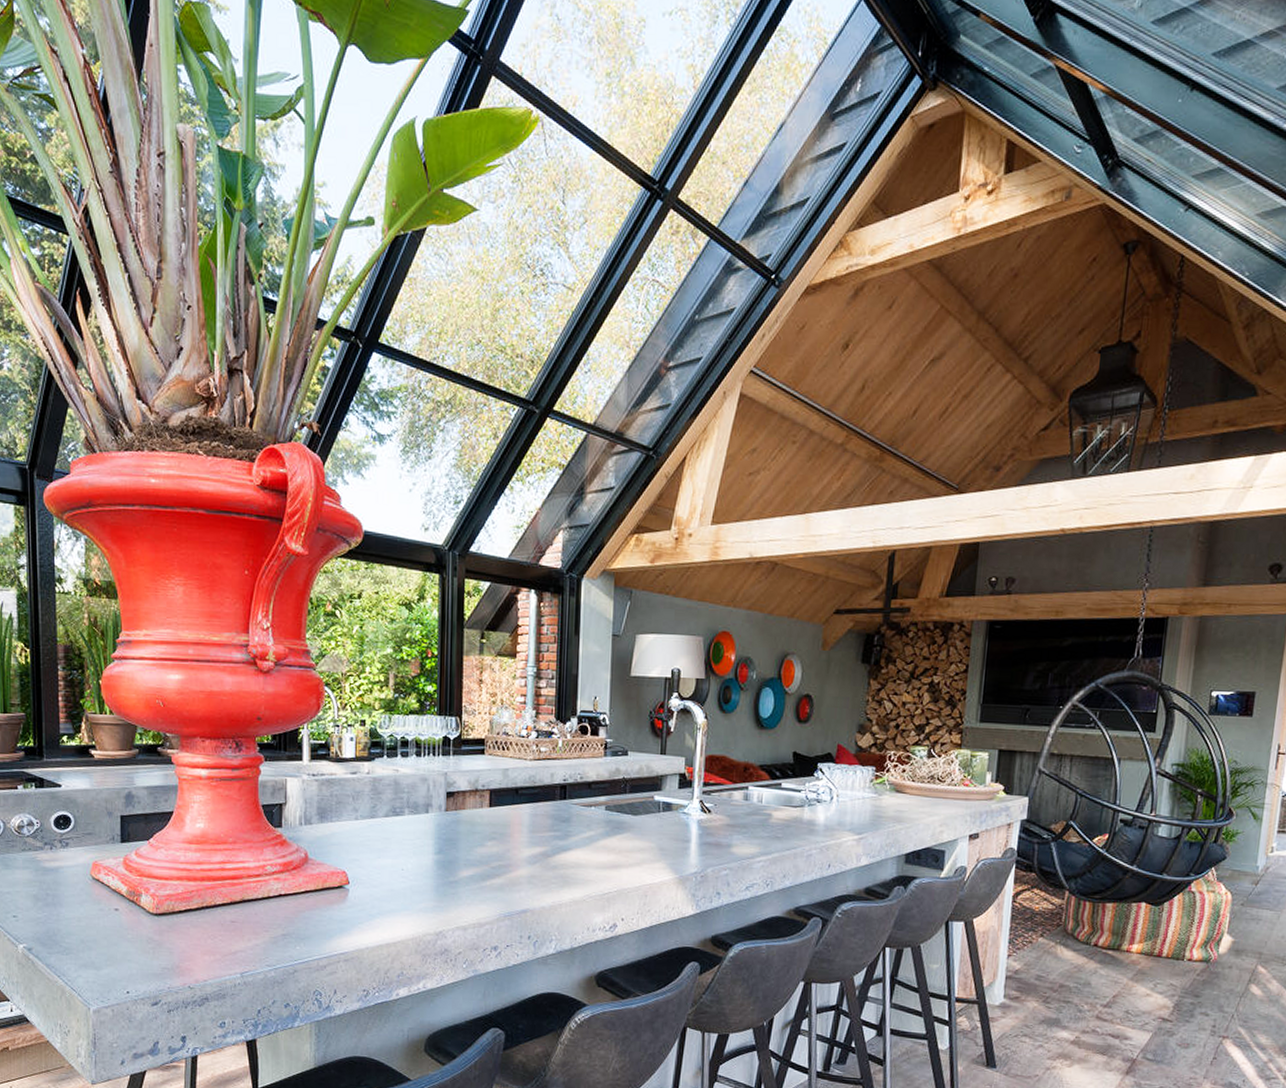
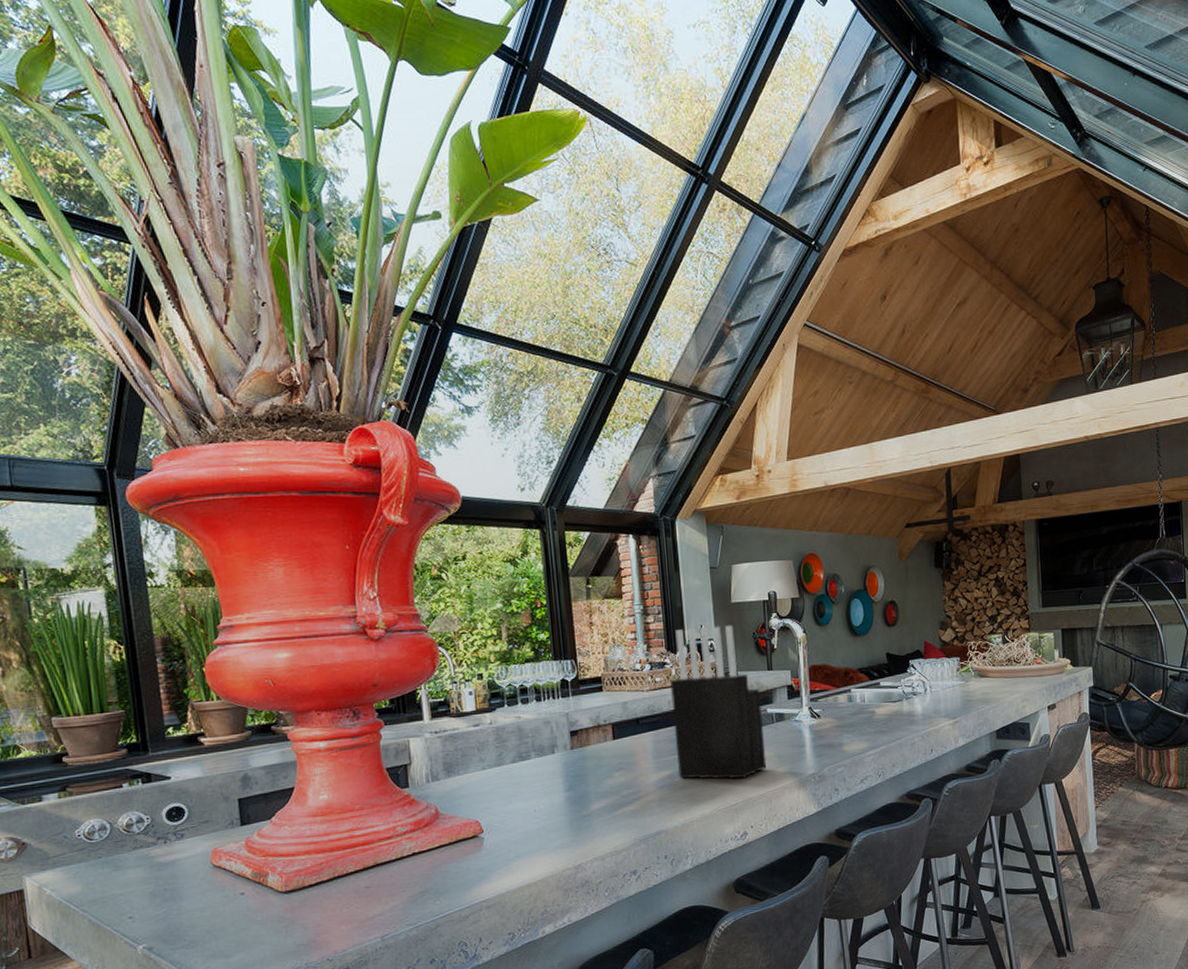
knife block: none [552,698,650,867] -> present [670,625,767,779]

